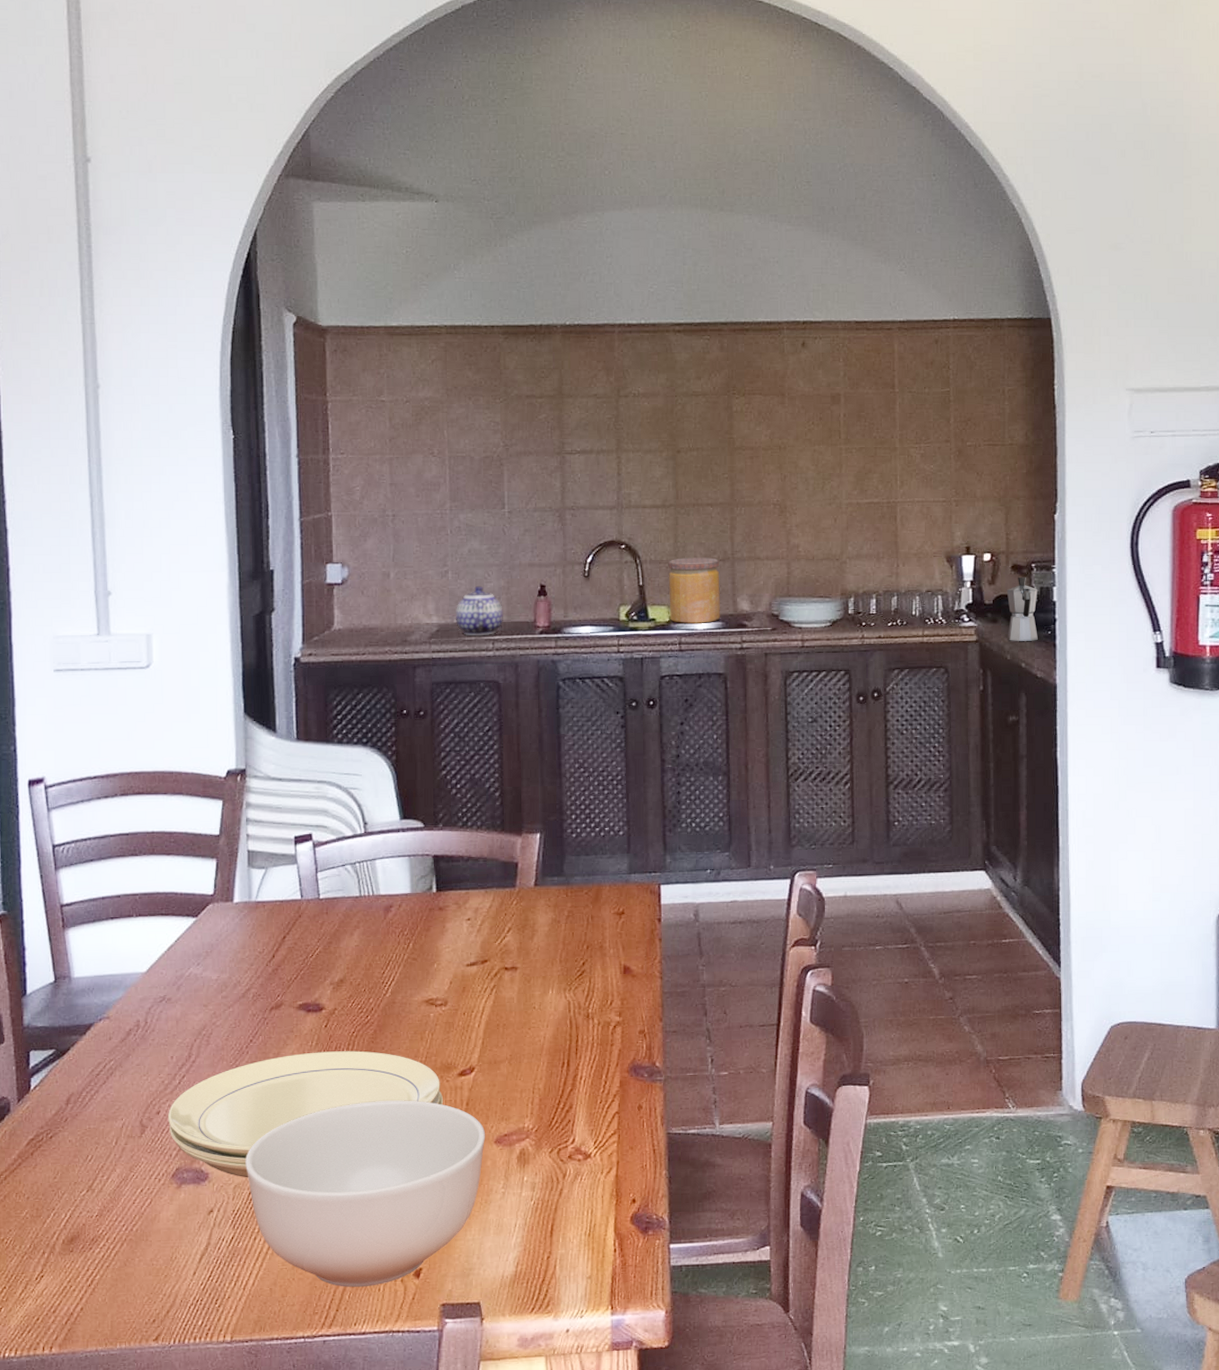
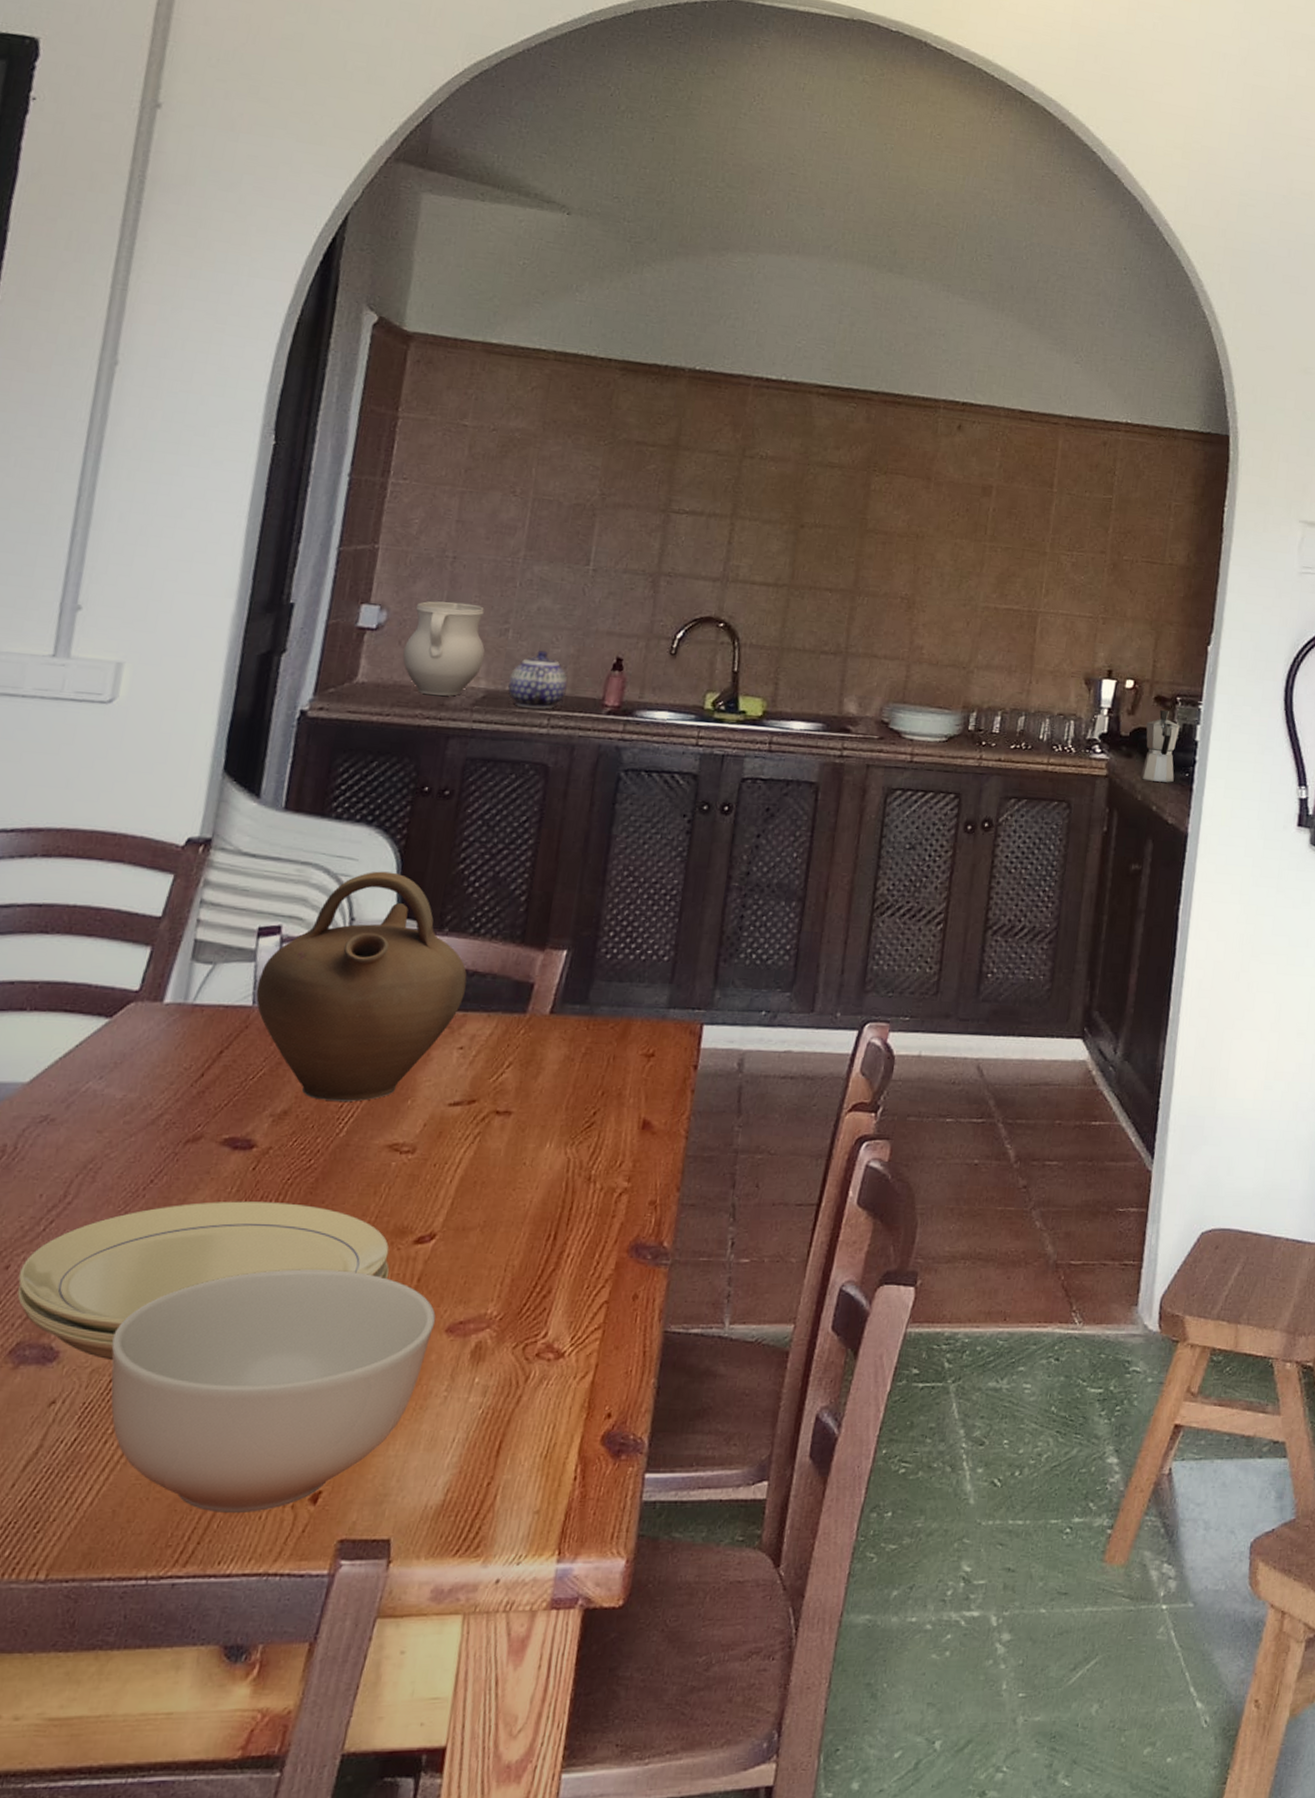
jug: none [302,782,464,970] -> present [255,871,467,1102]
ceramic jug: none [367,553,432,634] -> present [402,601,485,696]
jar: present [668,557,720,623] -> none [763,645,831,723]

